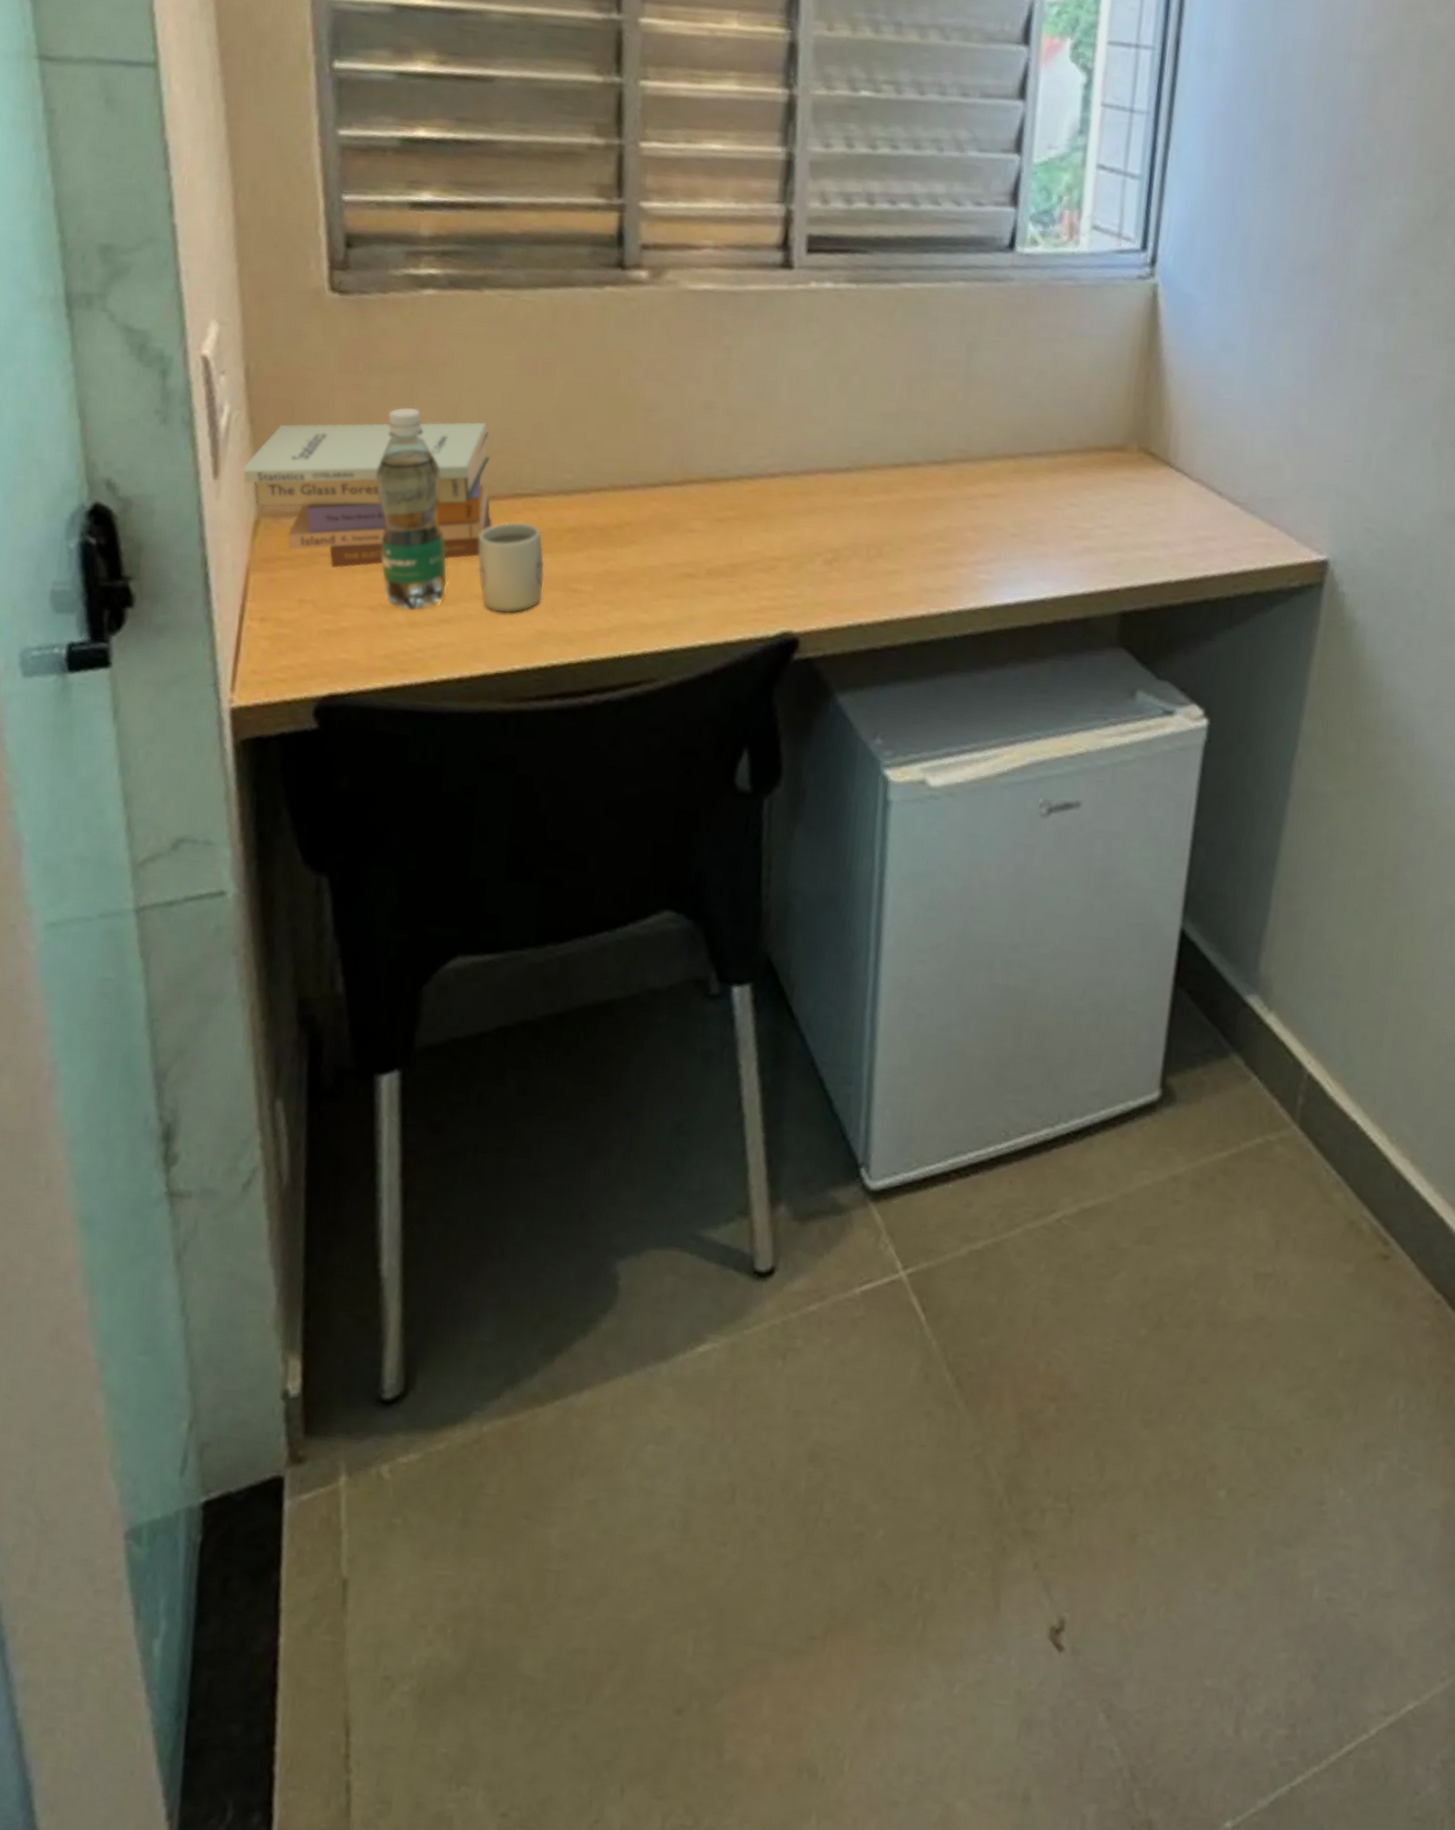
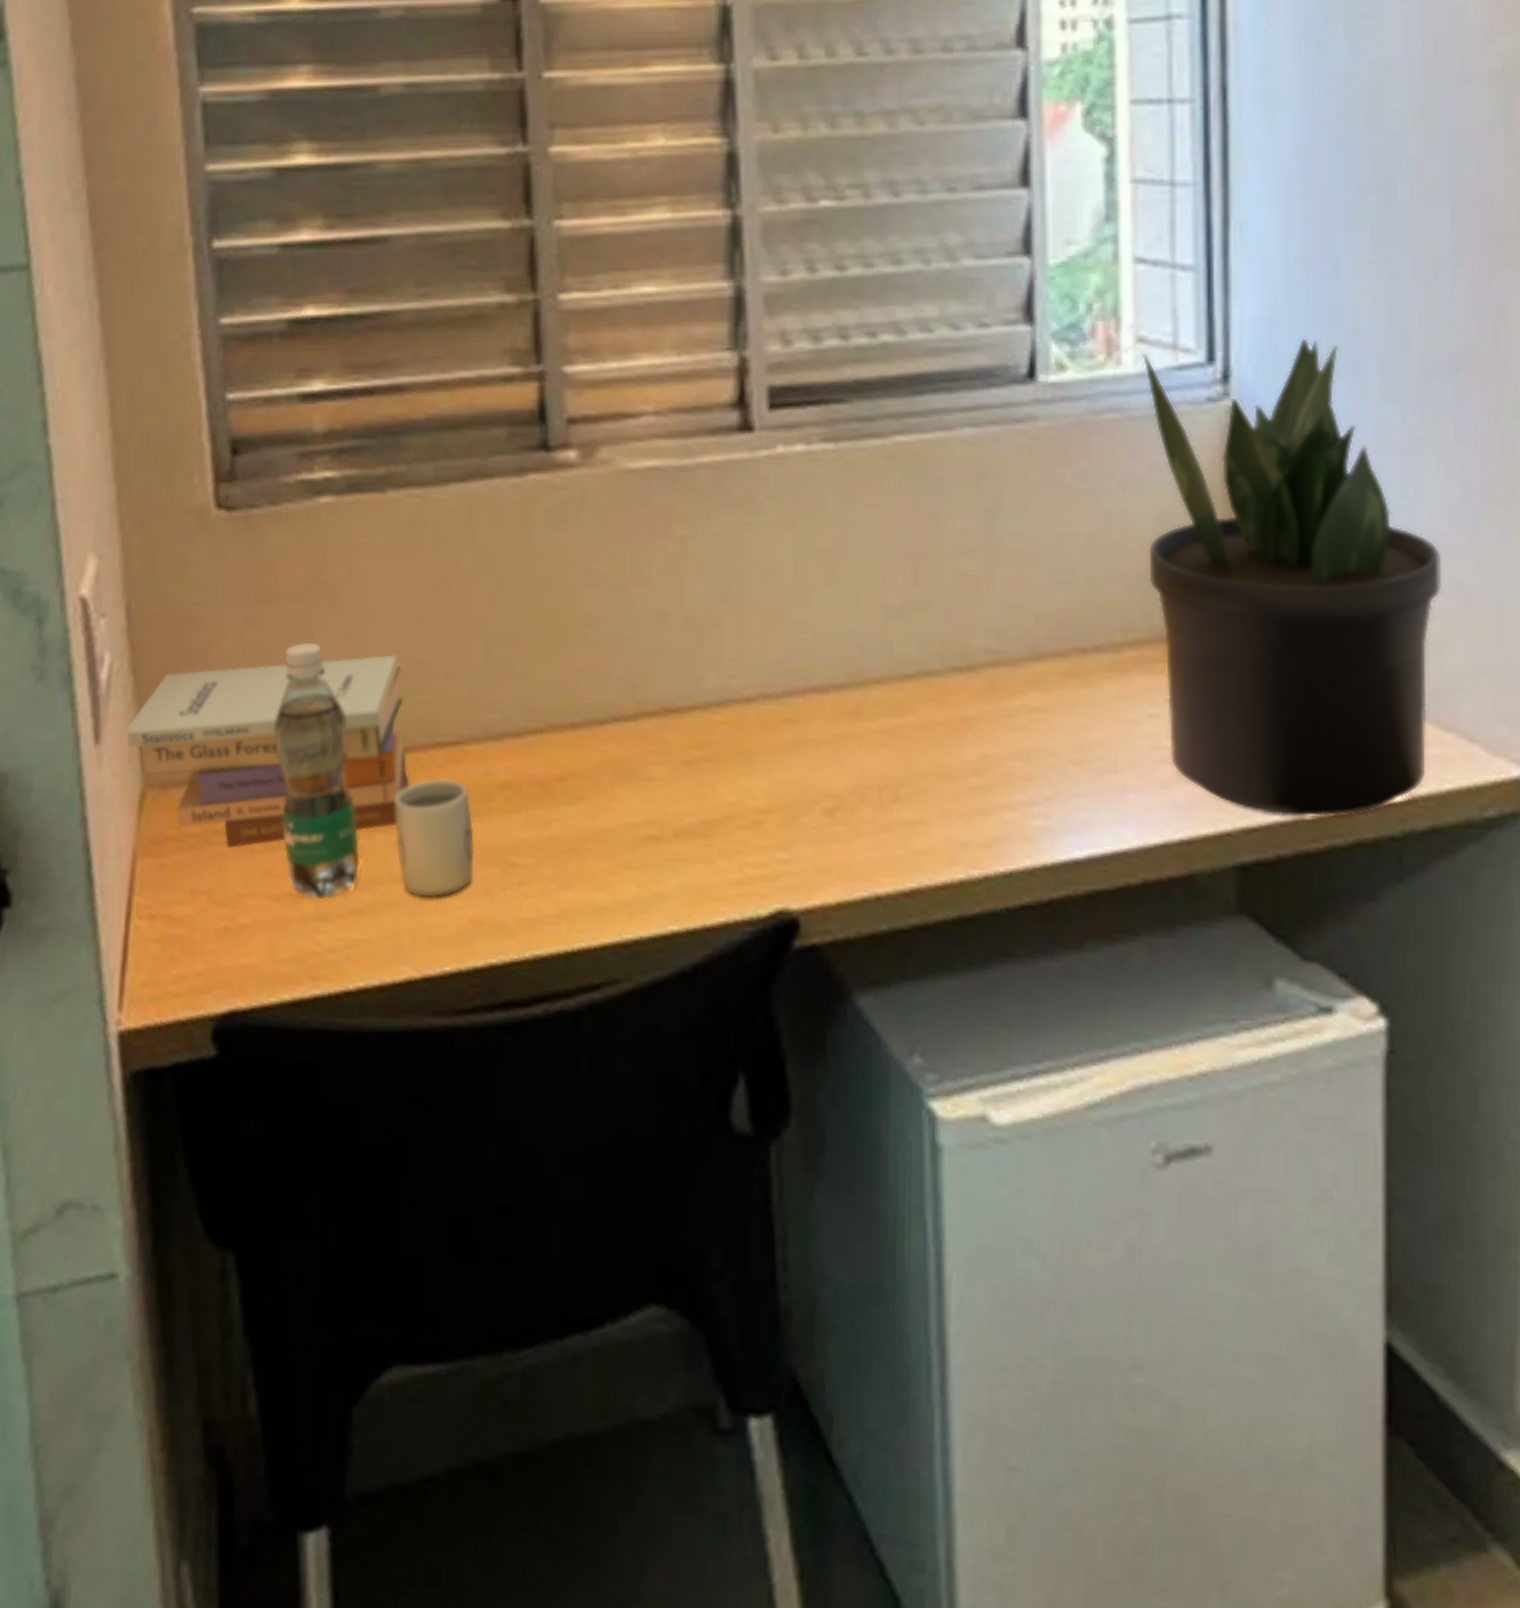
planter: none [1081,238,1287,581] -> present [1143,339,1442,816]

